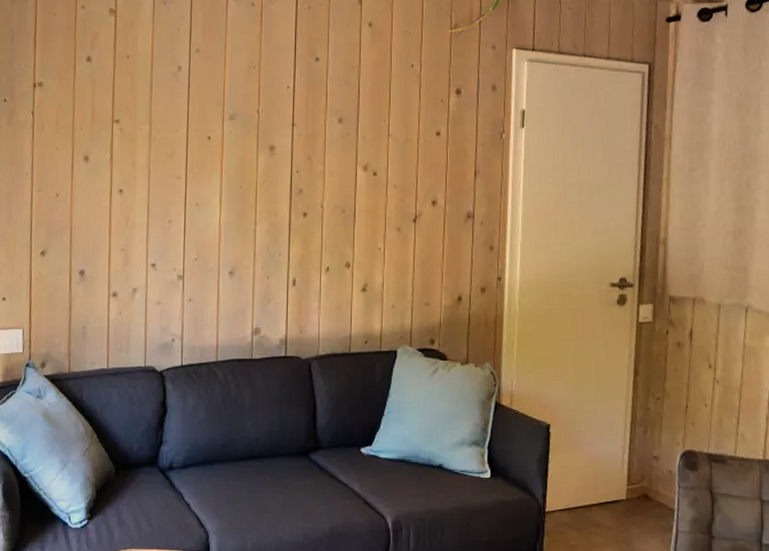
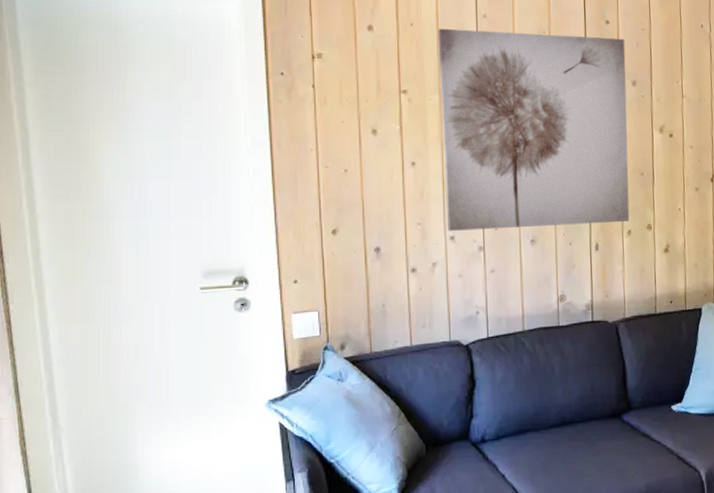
wall art: none [149,61,333,259] -> present [438,28,630,231]

